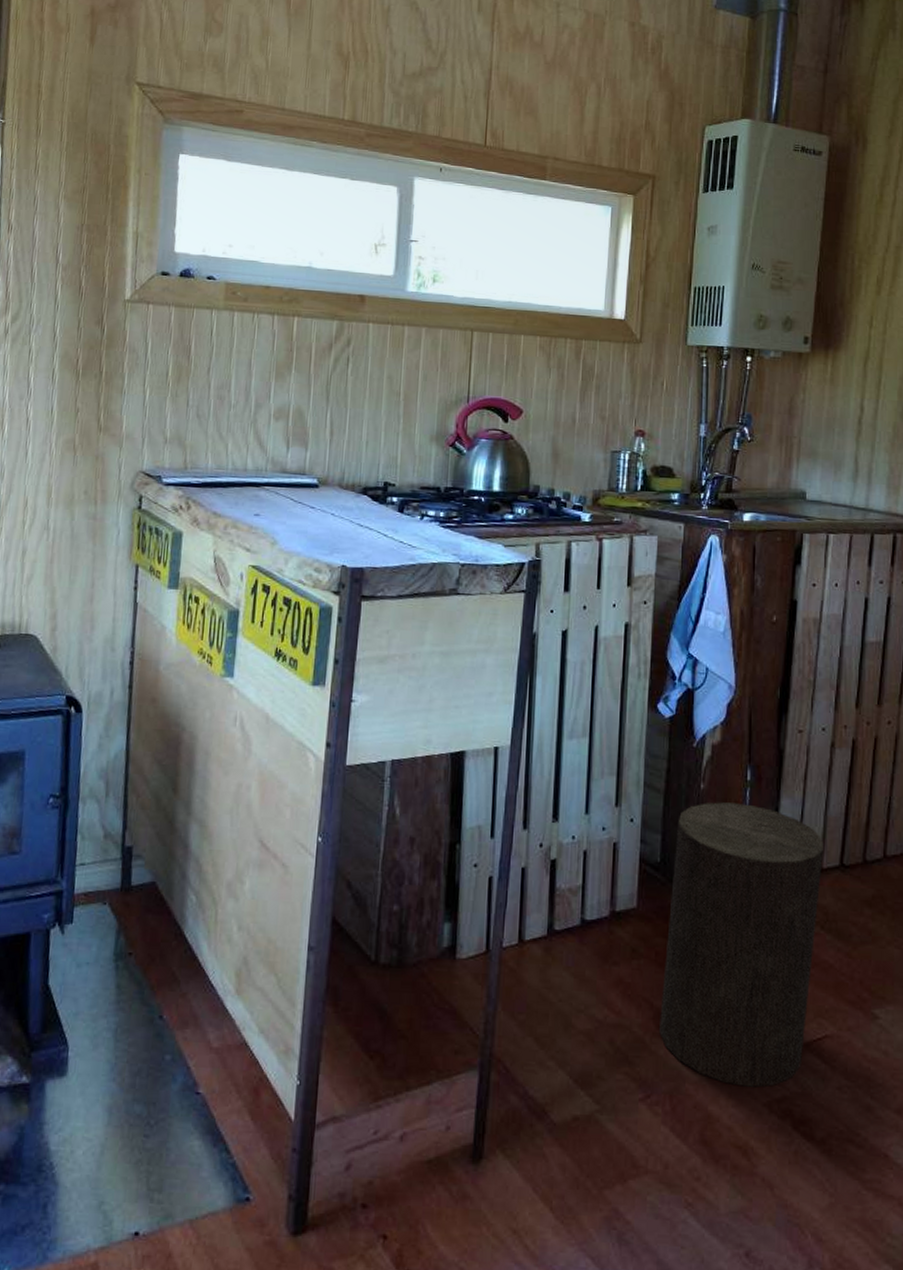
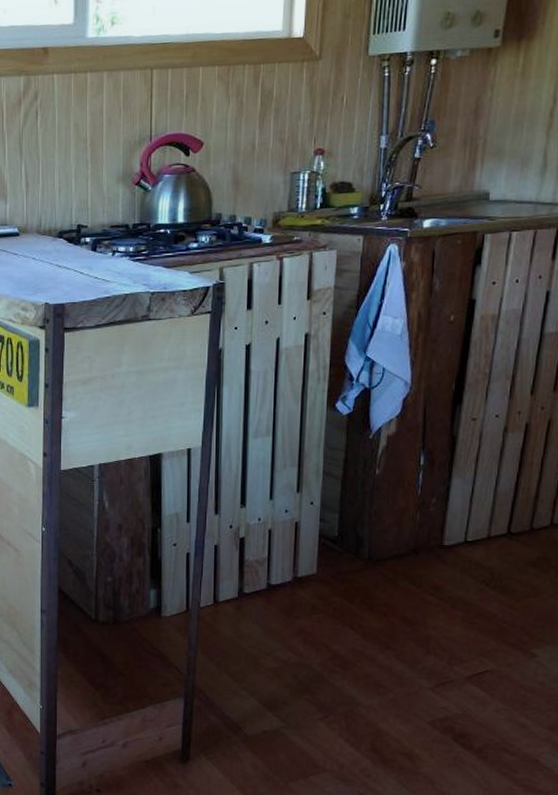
stool: present [659,802,823,1088] -> none [336,484,492,710]

